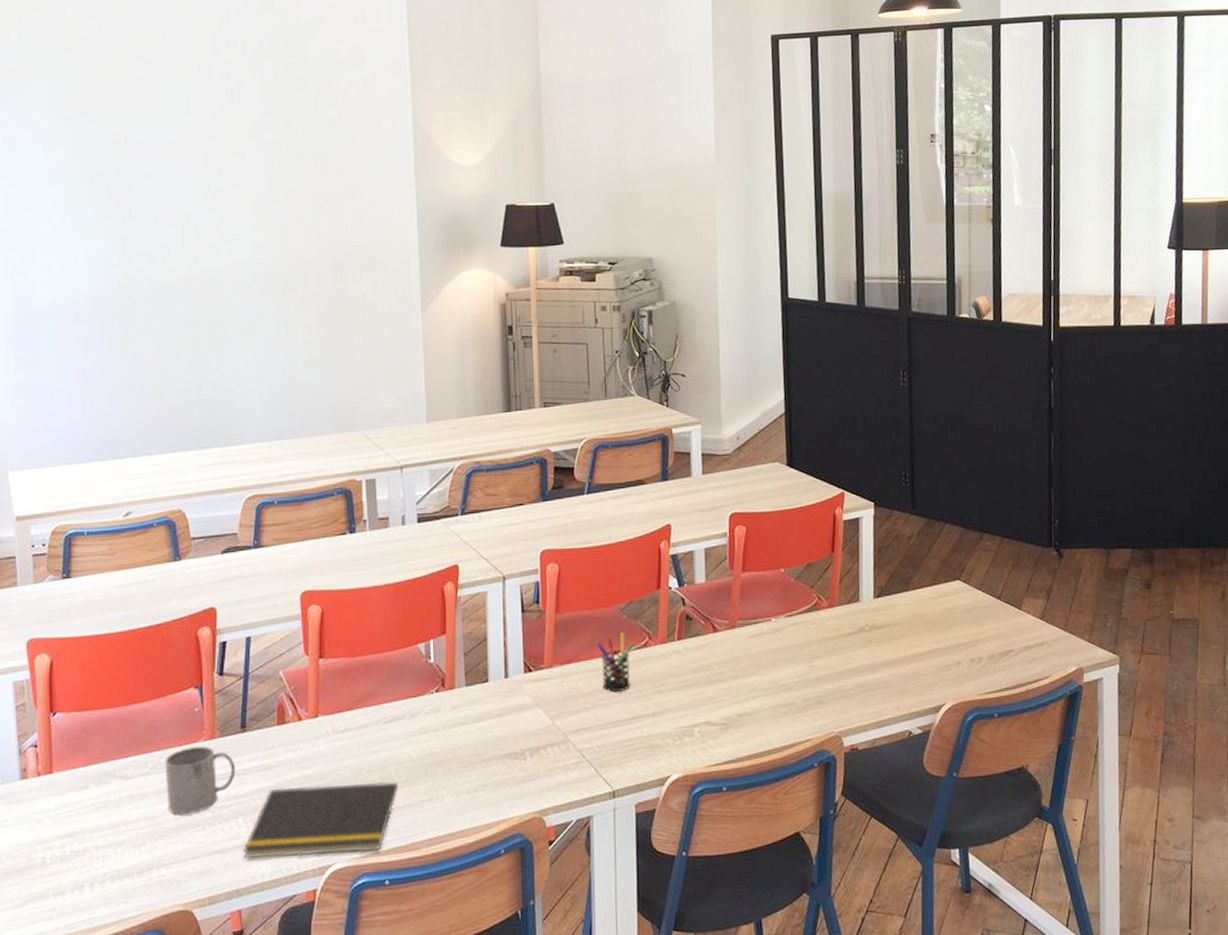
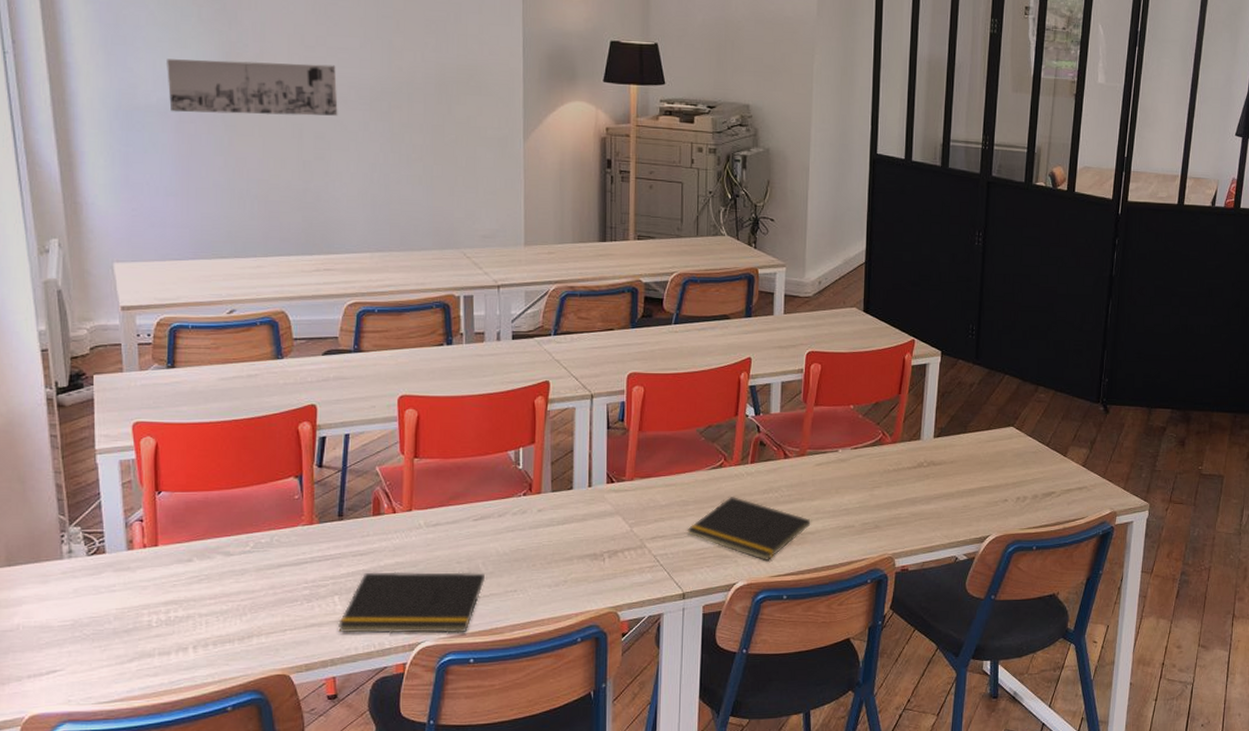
wall art: none [62,252,233,313] -> present [167,59,338,116]
mug: present [165,746,236,815] -> none [265,531,333,590]
pen holder: present [595,632,634,692] -> none [674,453,710,505]
notepad: none [613,679,747,749] -> present [687,497,811,562]

